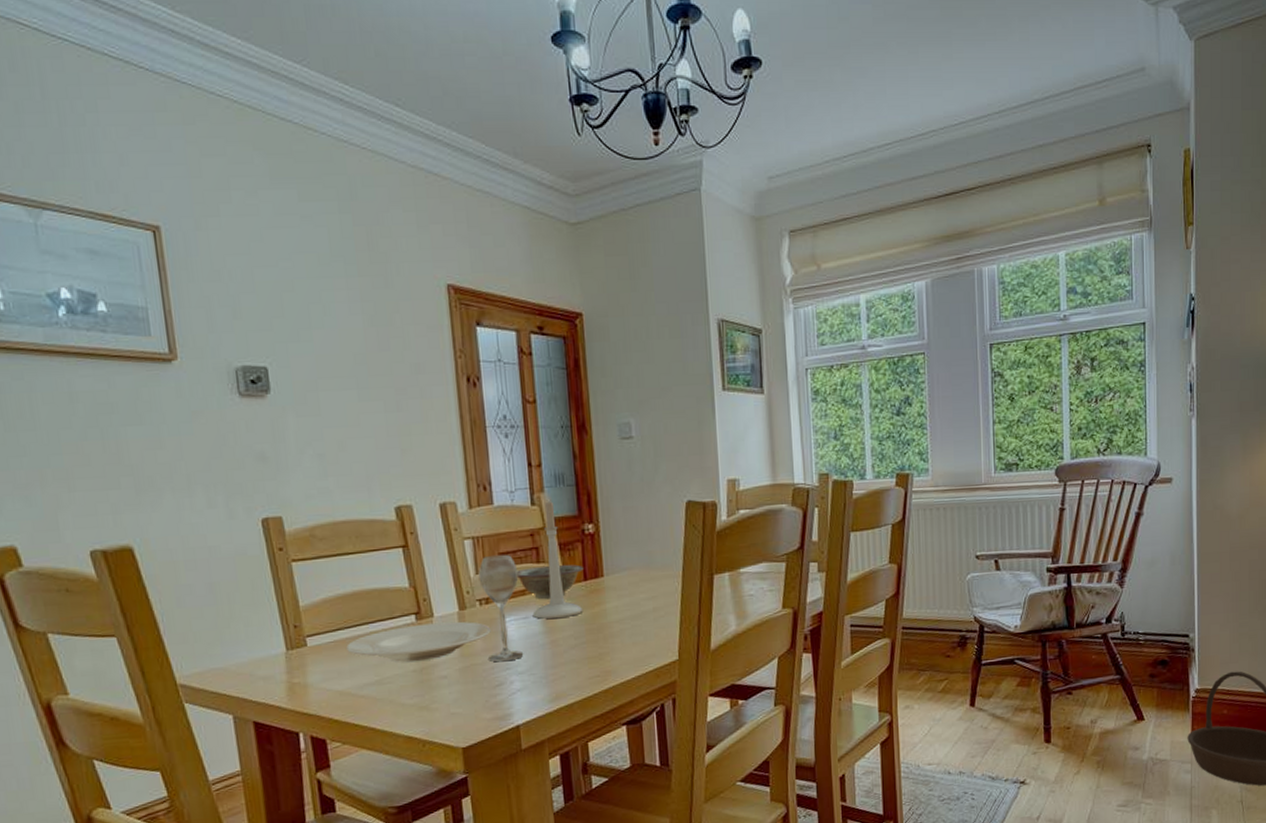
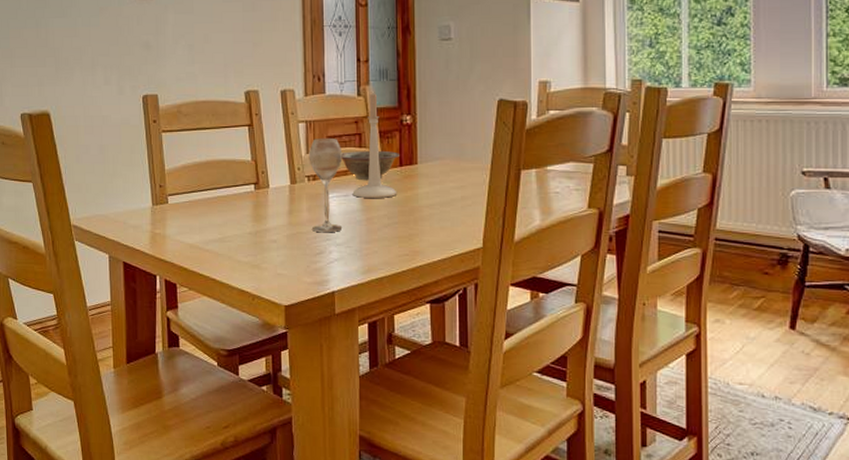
plate: present [346,621,491,663] -> none [198,193,316,226]

